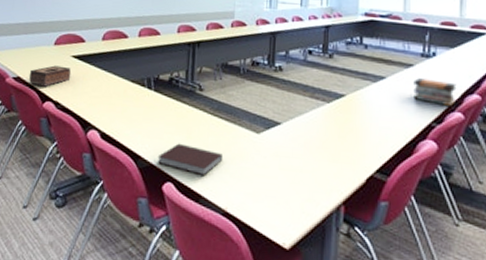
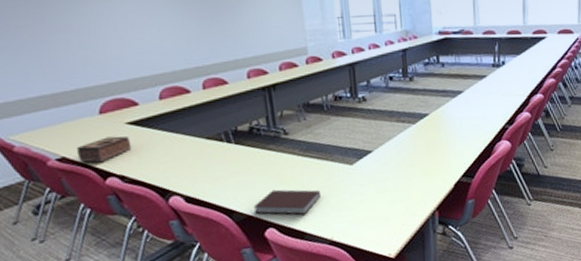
book stack: present [413,78,457,106] -> none [487,86,524,108]

